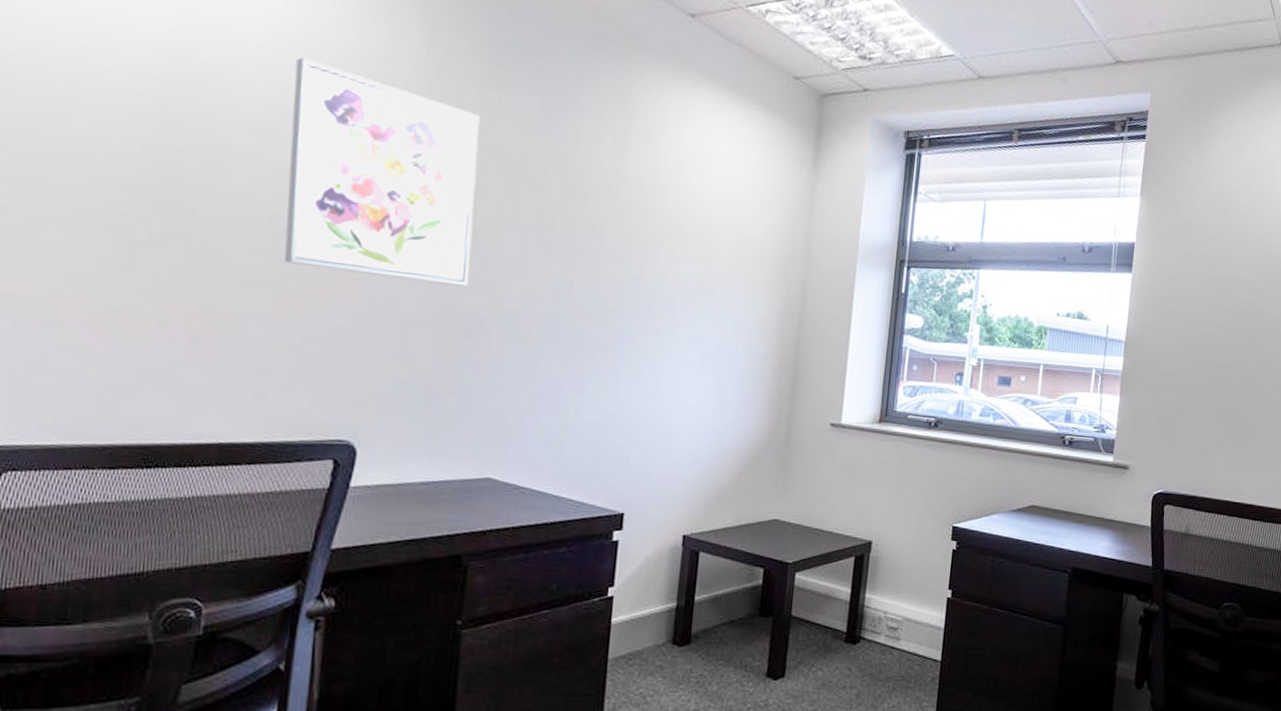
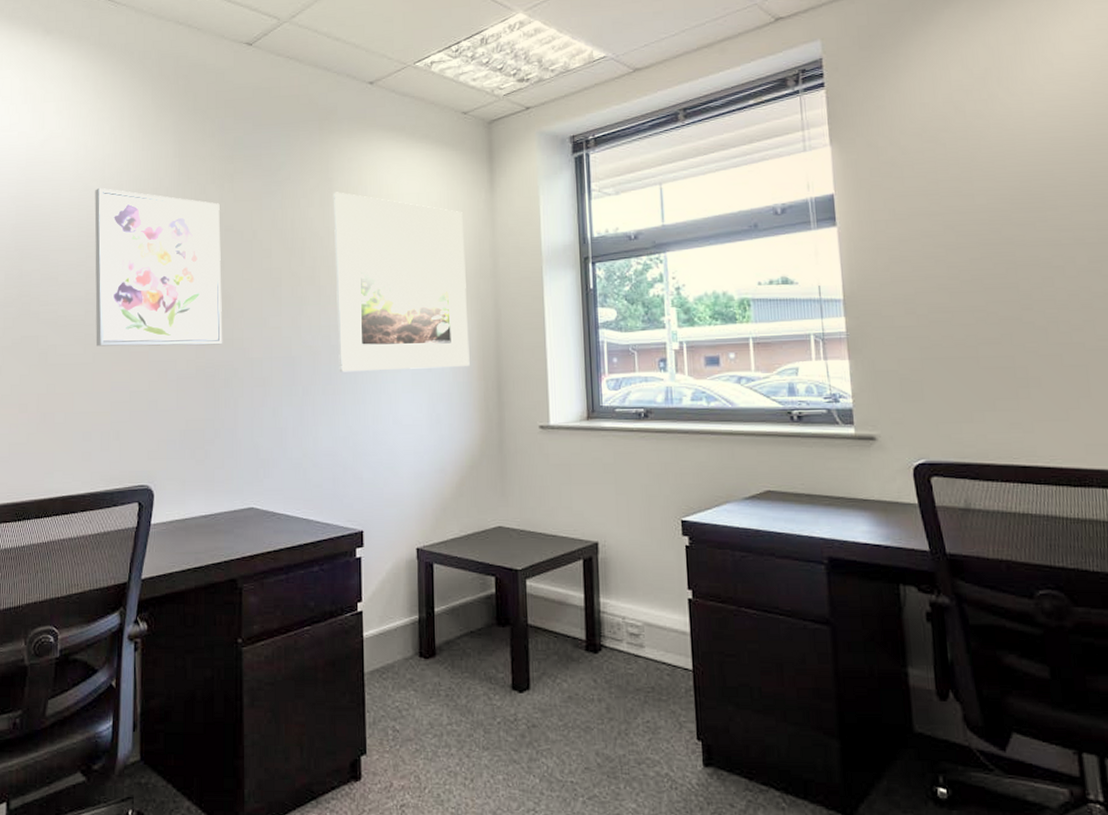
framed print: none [615,133,780,353] -> present [333,192,470,372]

